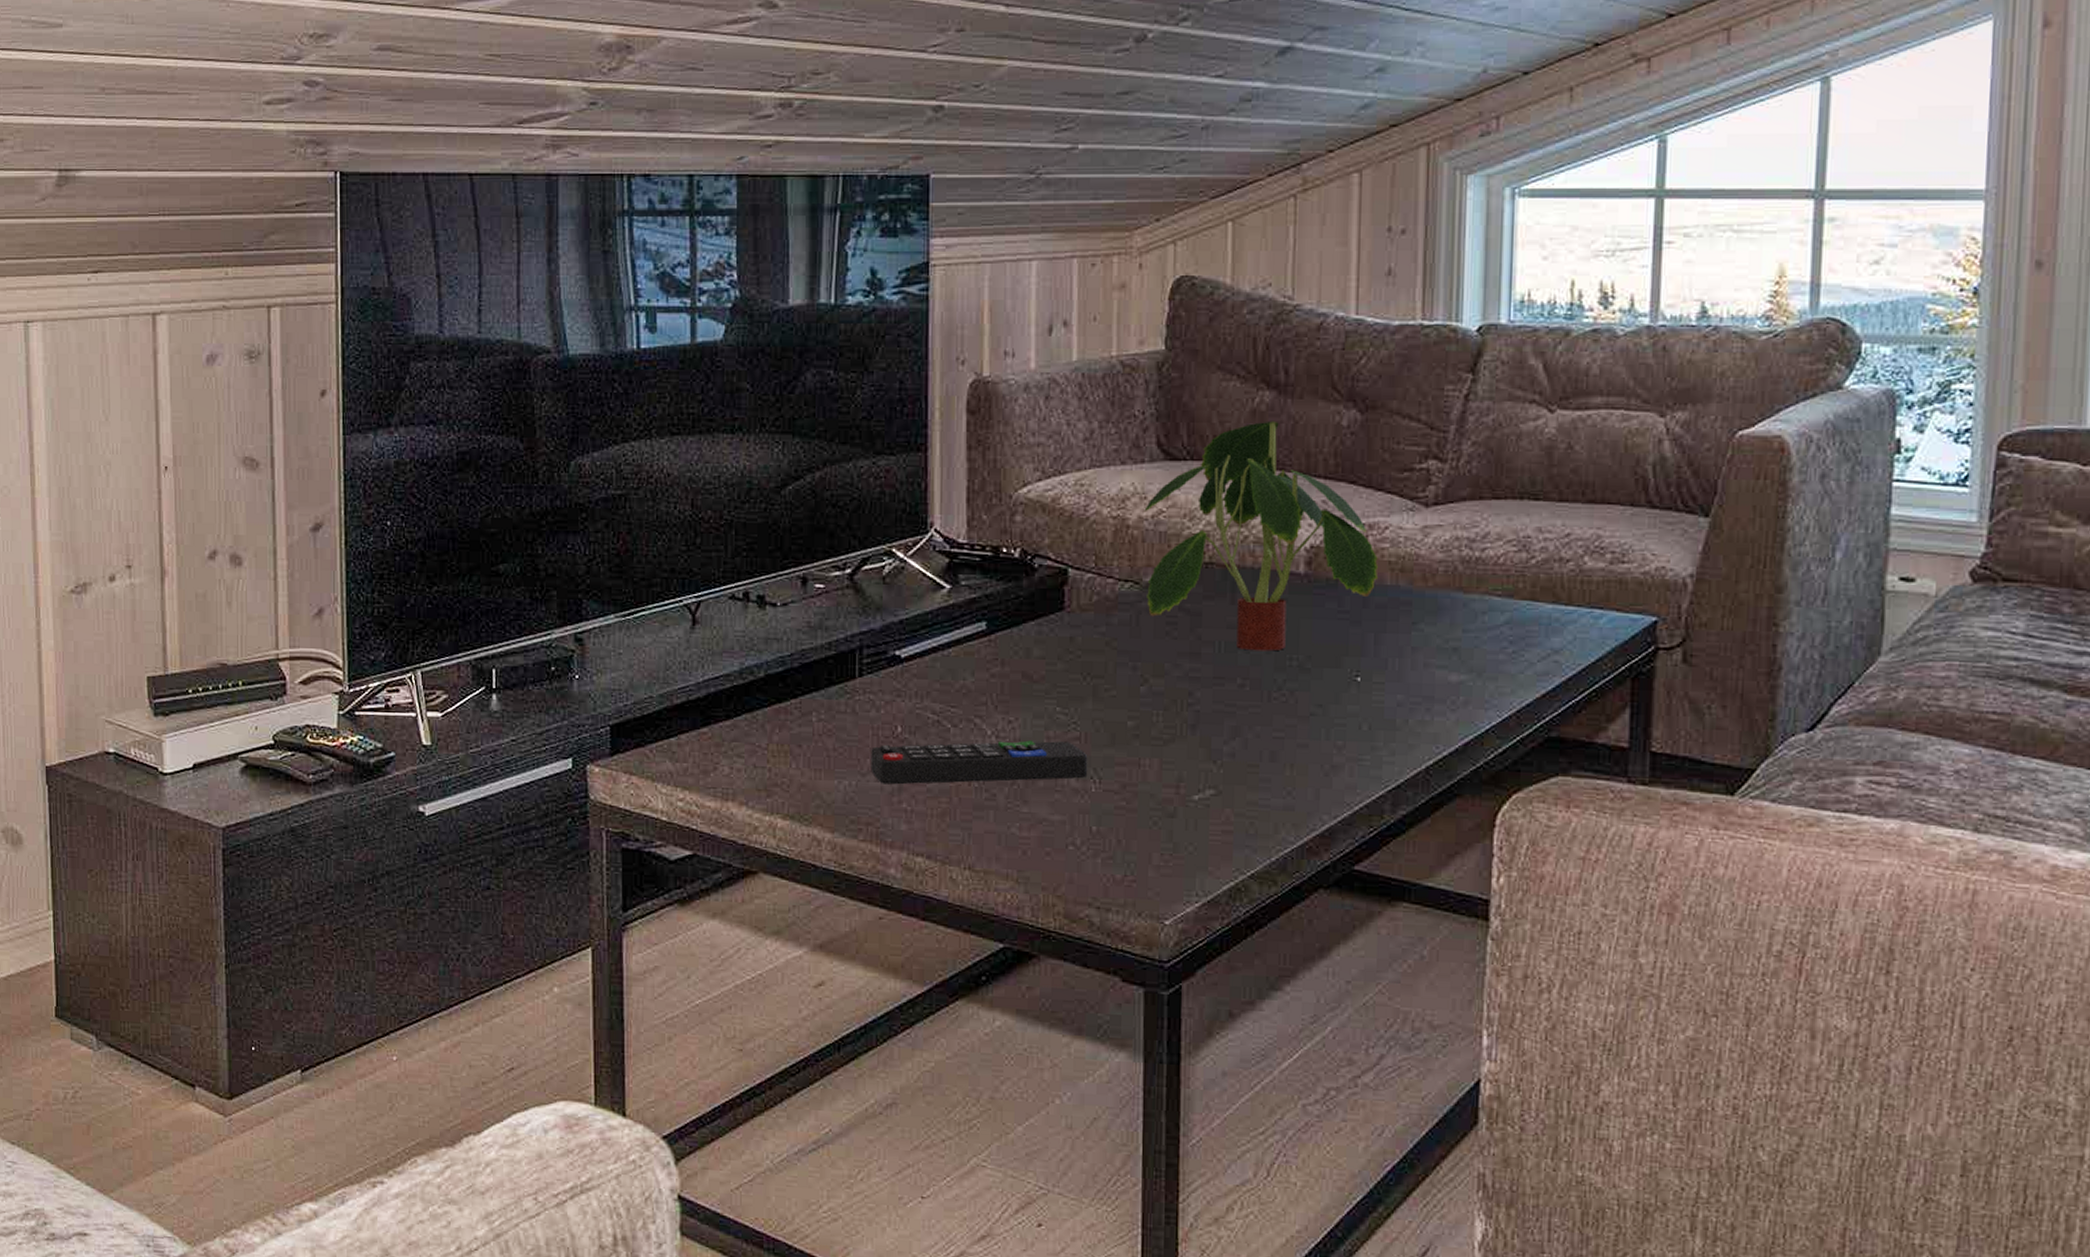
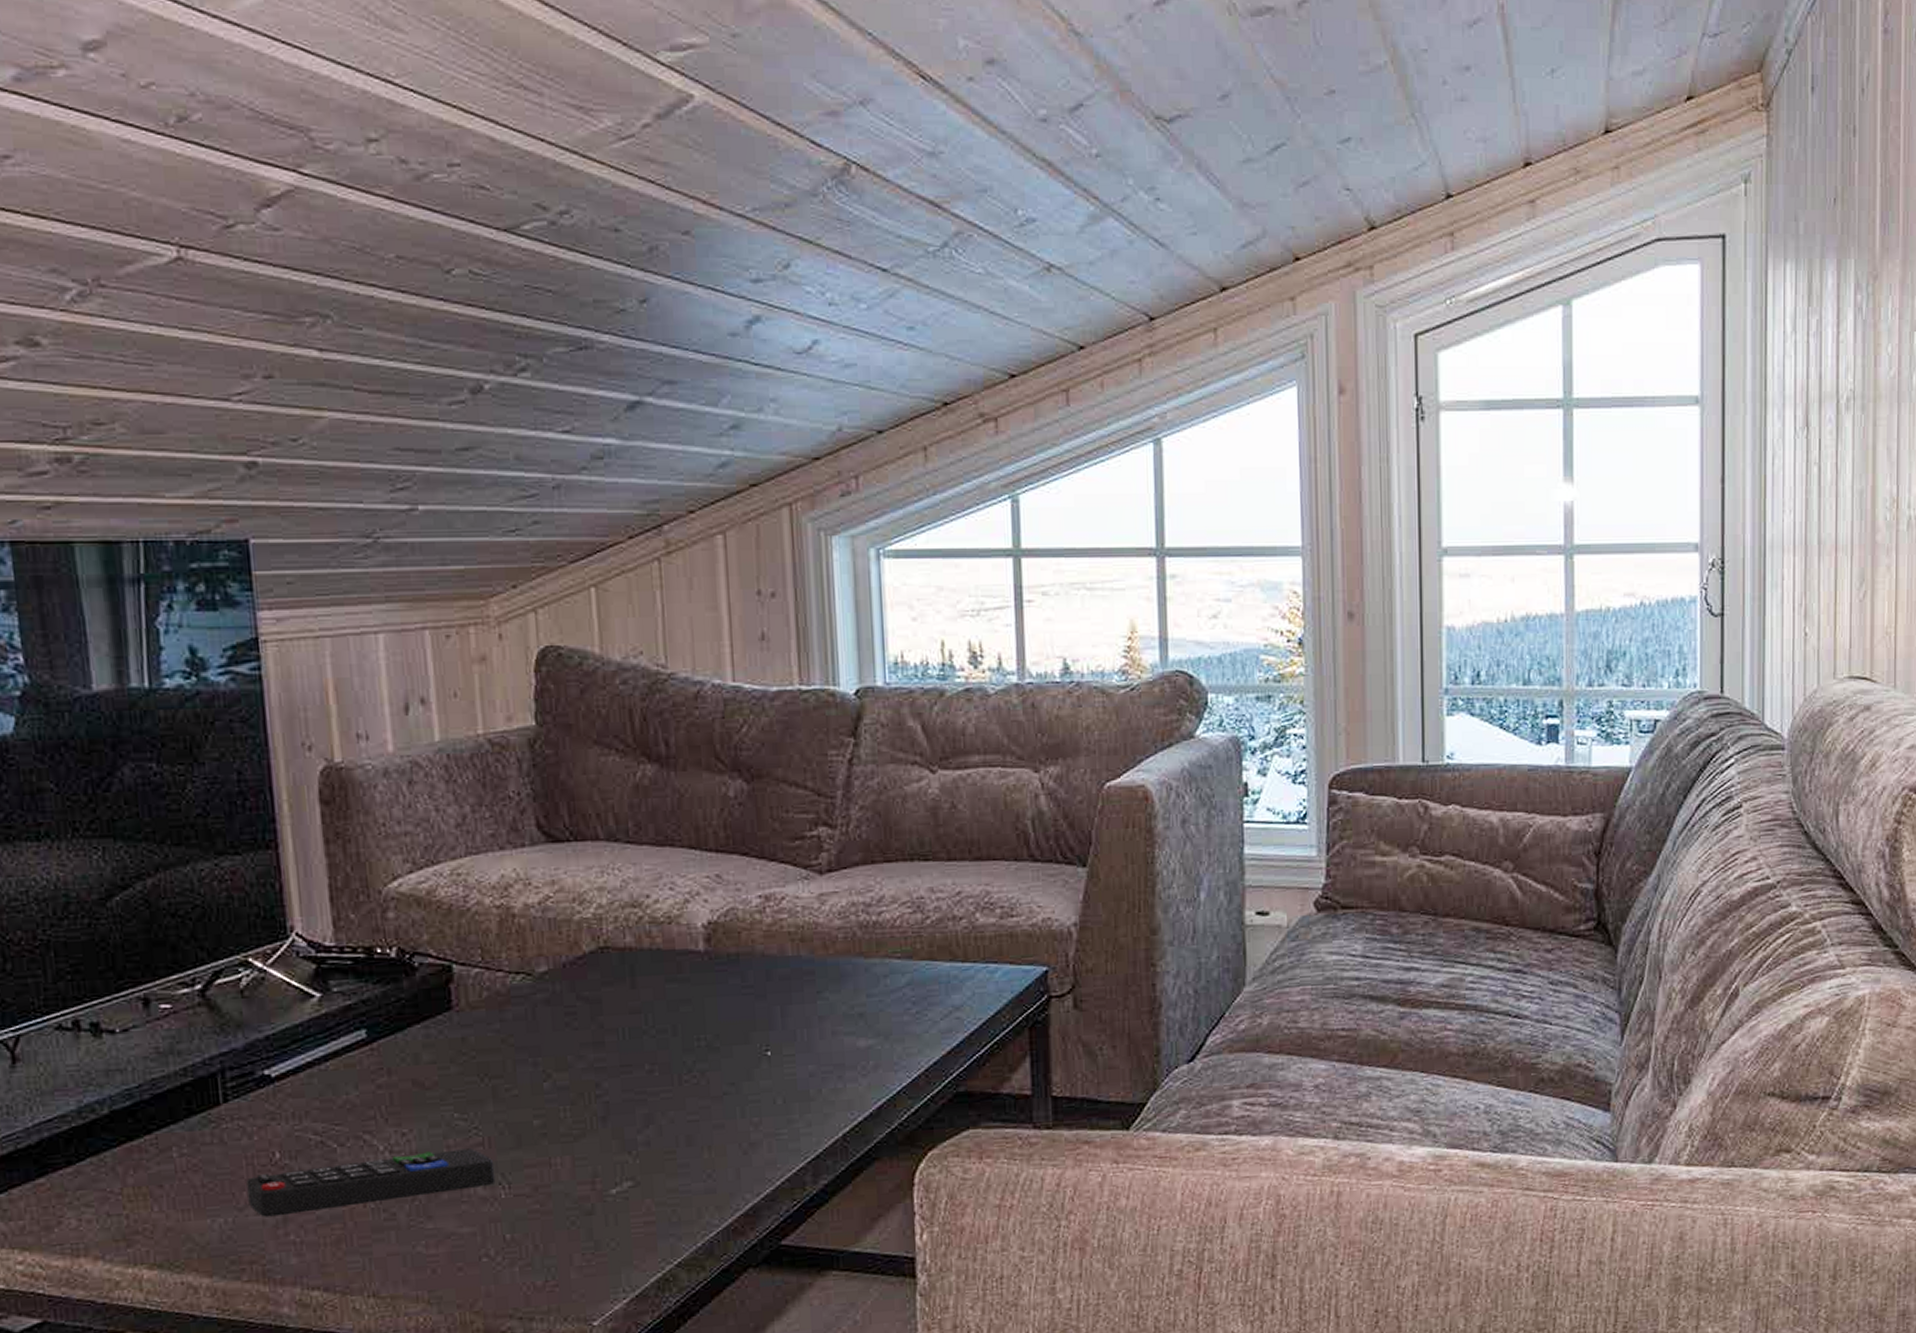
plant: present [1142,420,1378,651] -> none [528,795,778,1035]

